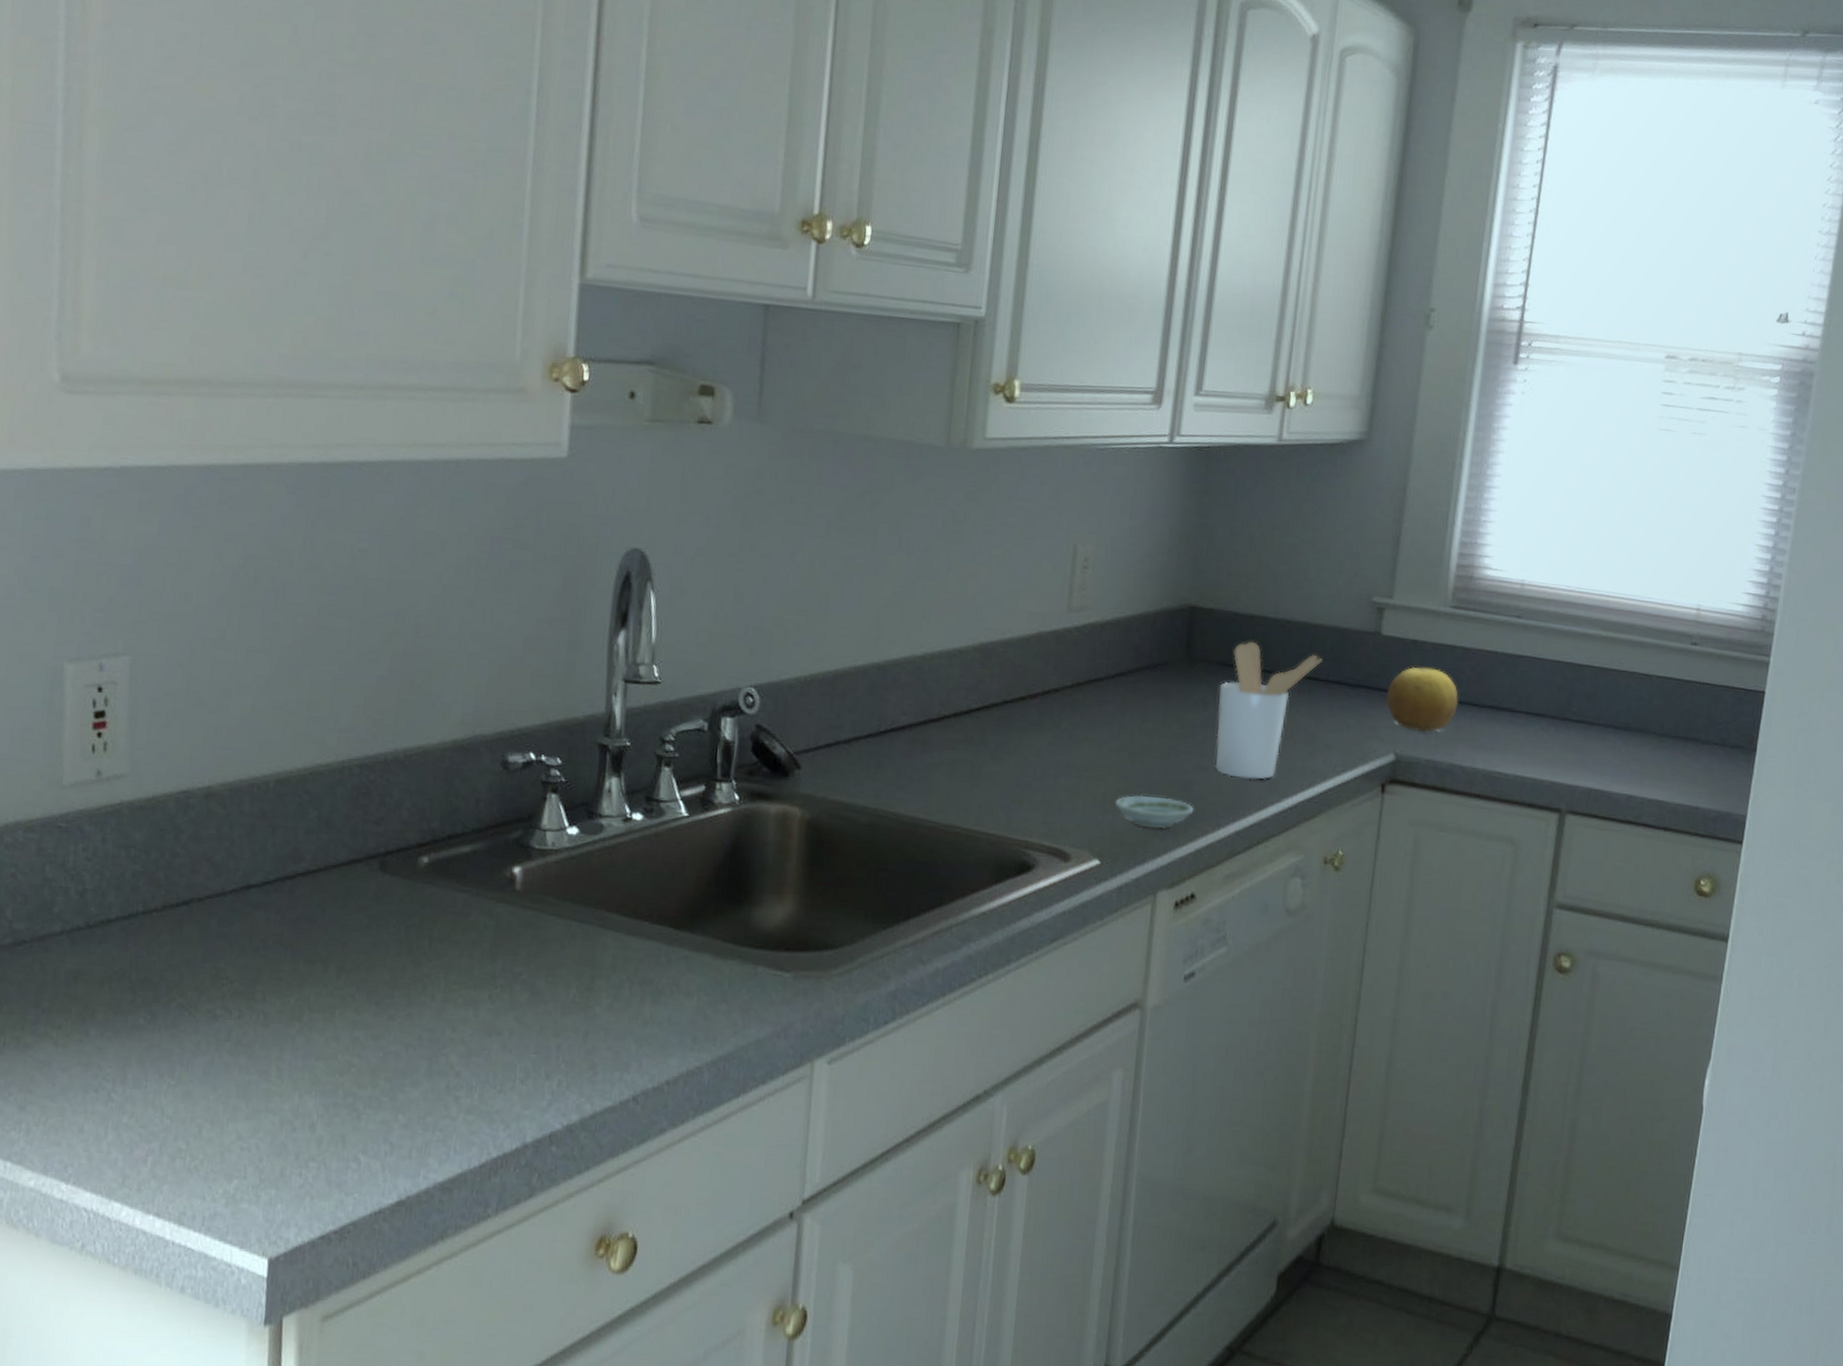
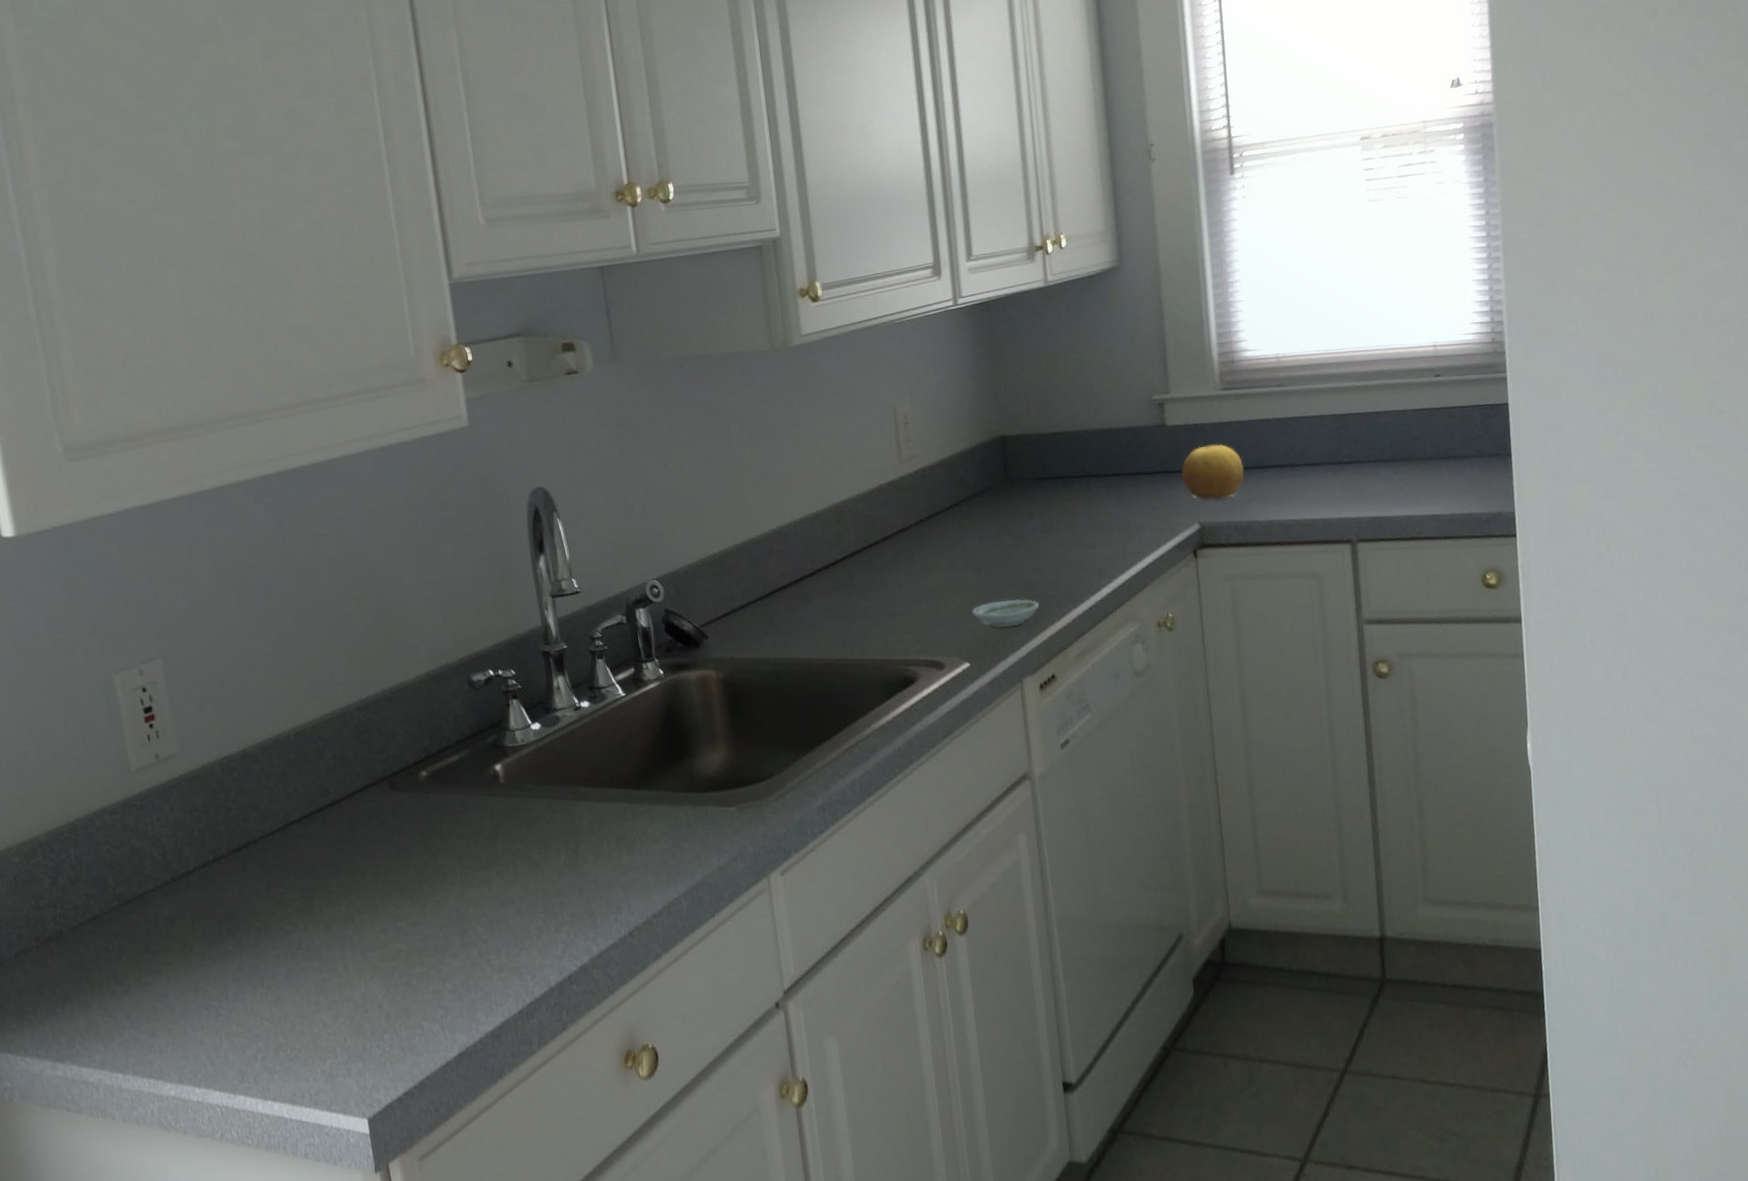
utensil holder: present [1215,641,1322,780] -> none [1038,454,1121,571]

